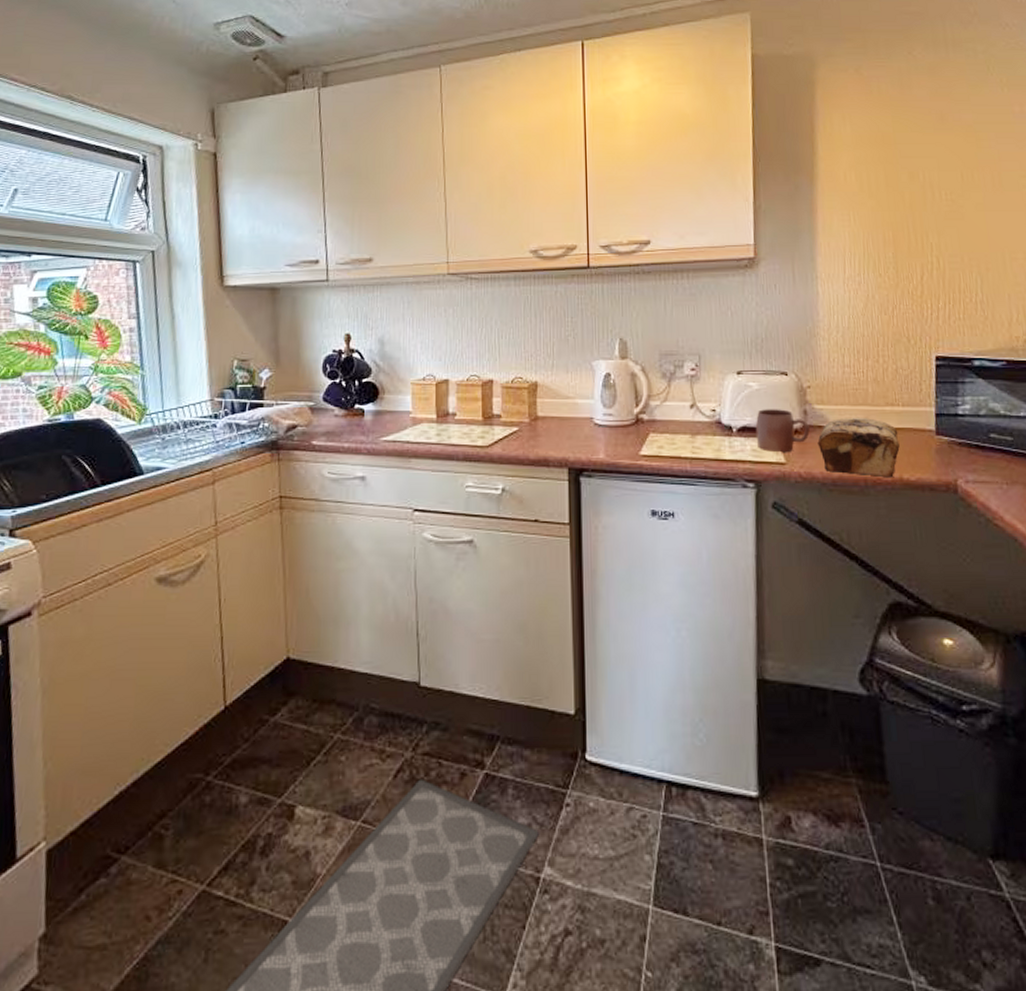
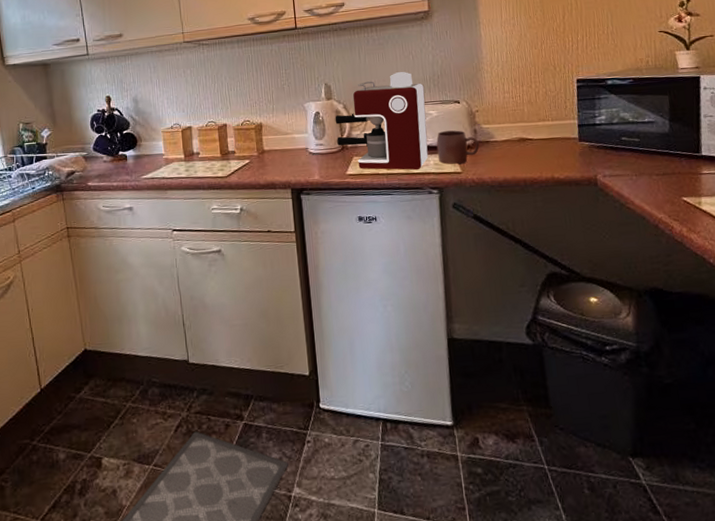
coffee maker: none [629,330,745,456] -> present [335,71,429,171]
bread loaf: present [817,417,900,478] -> none [486,132,551,178]

